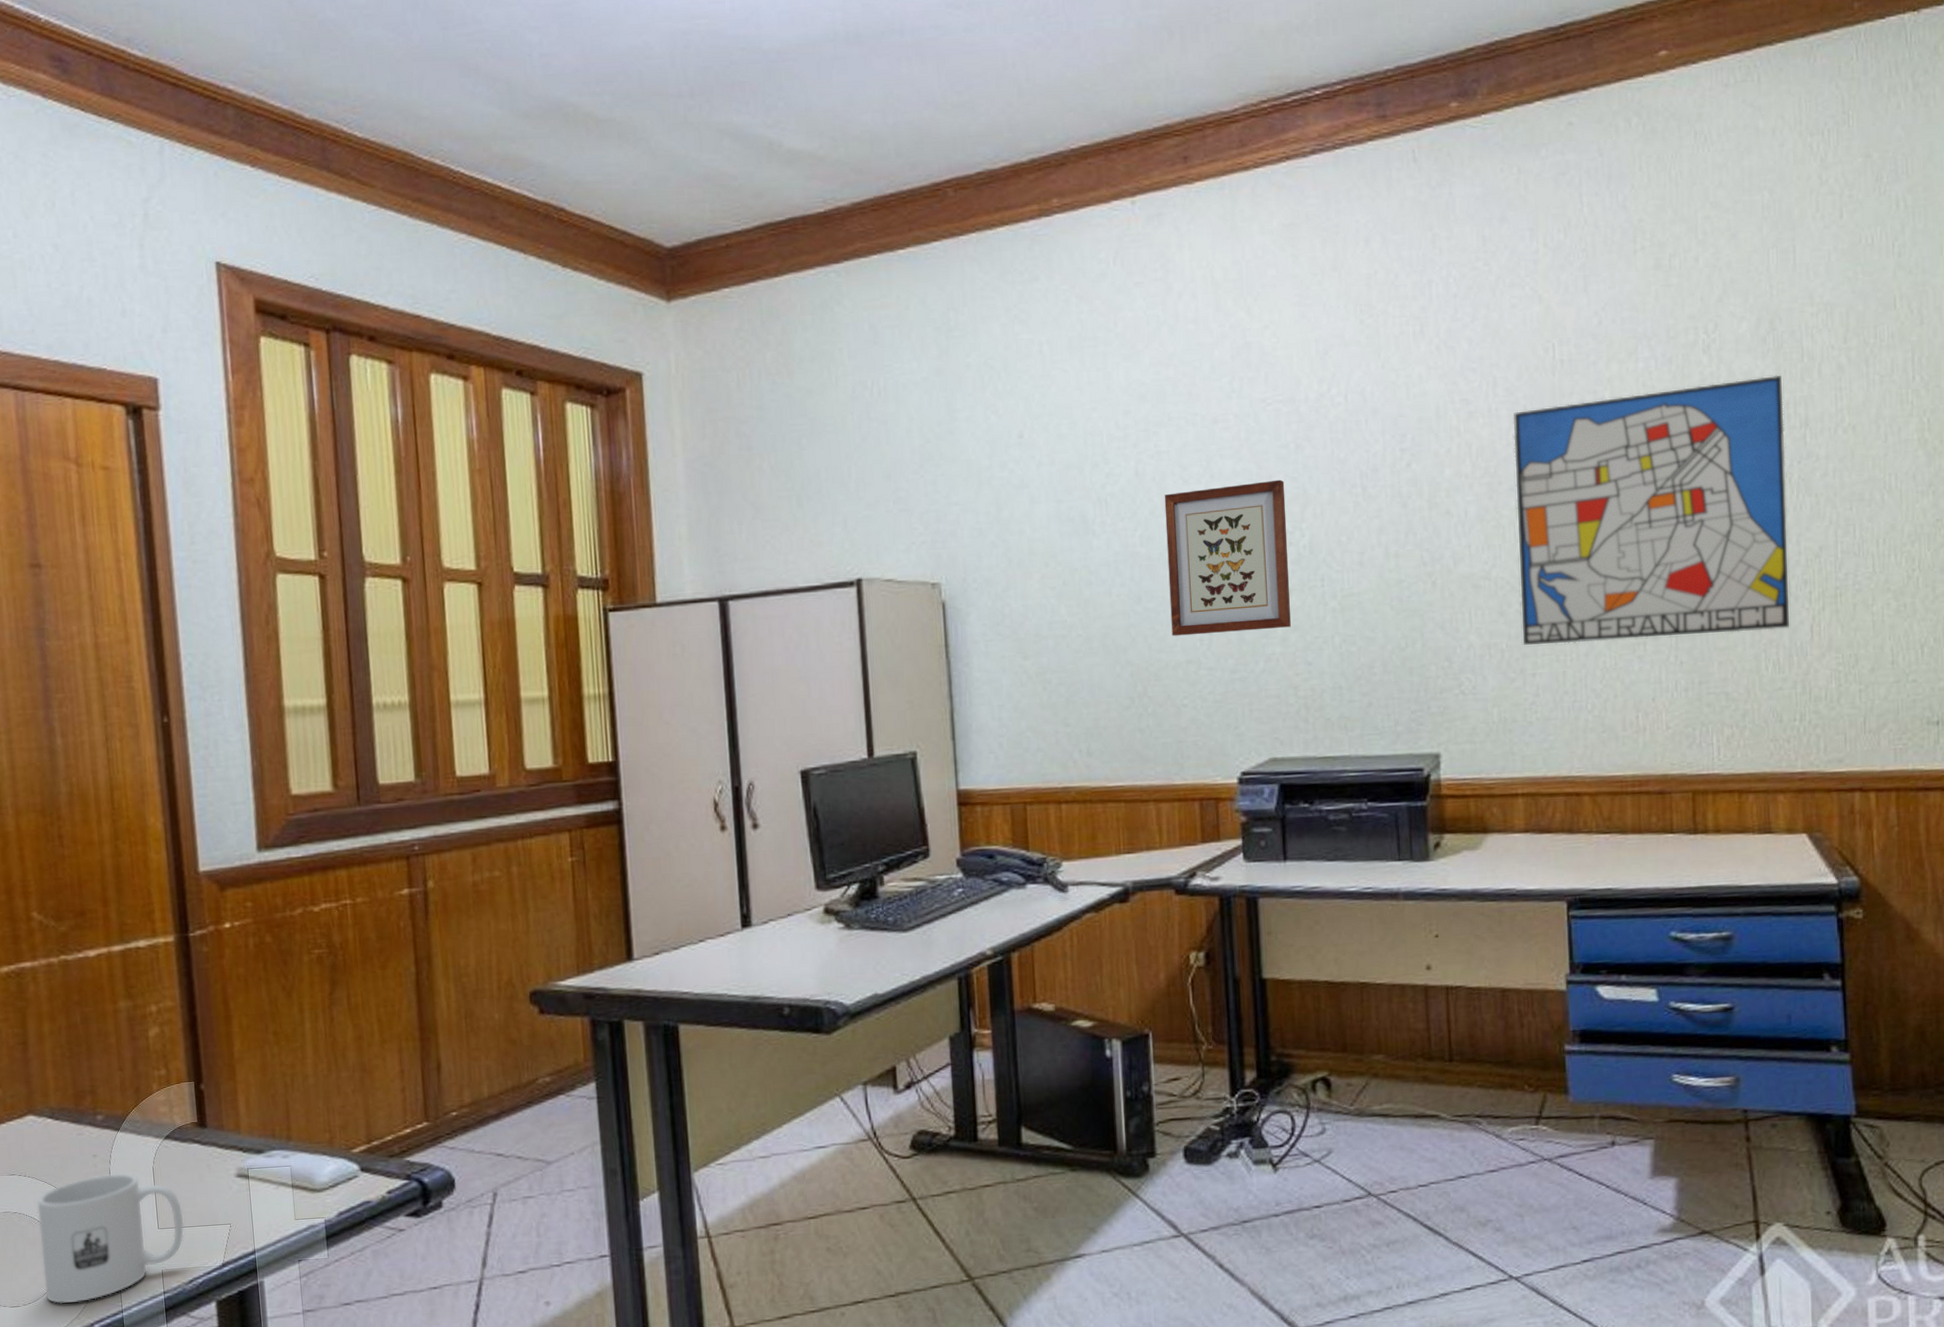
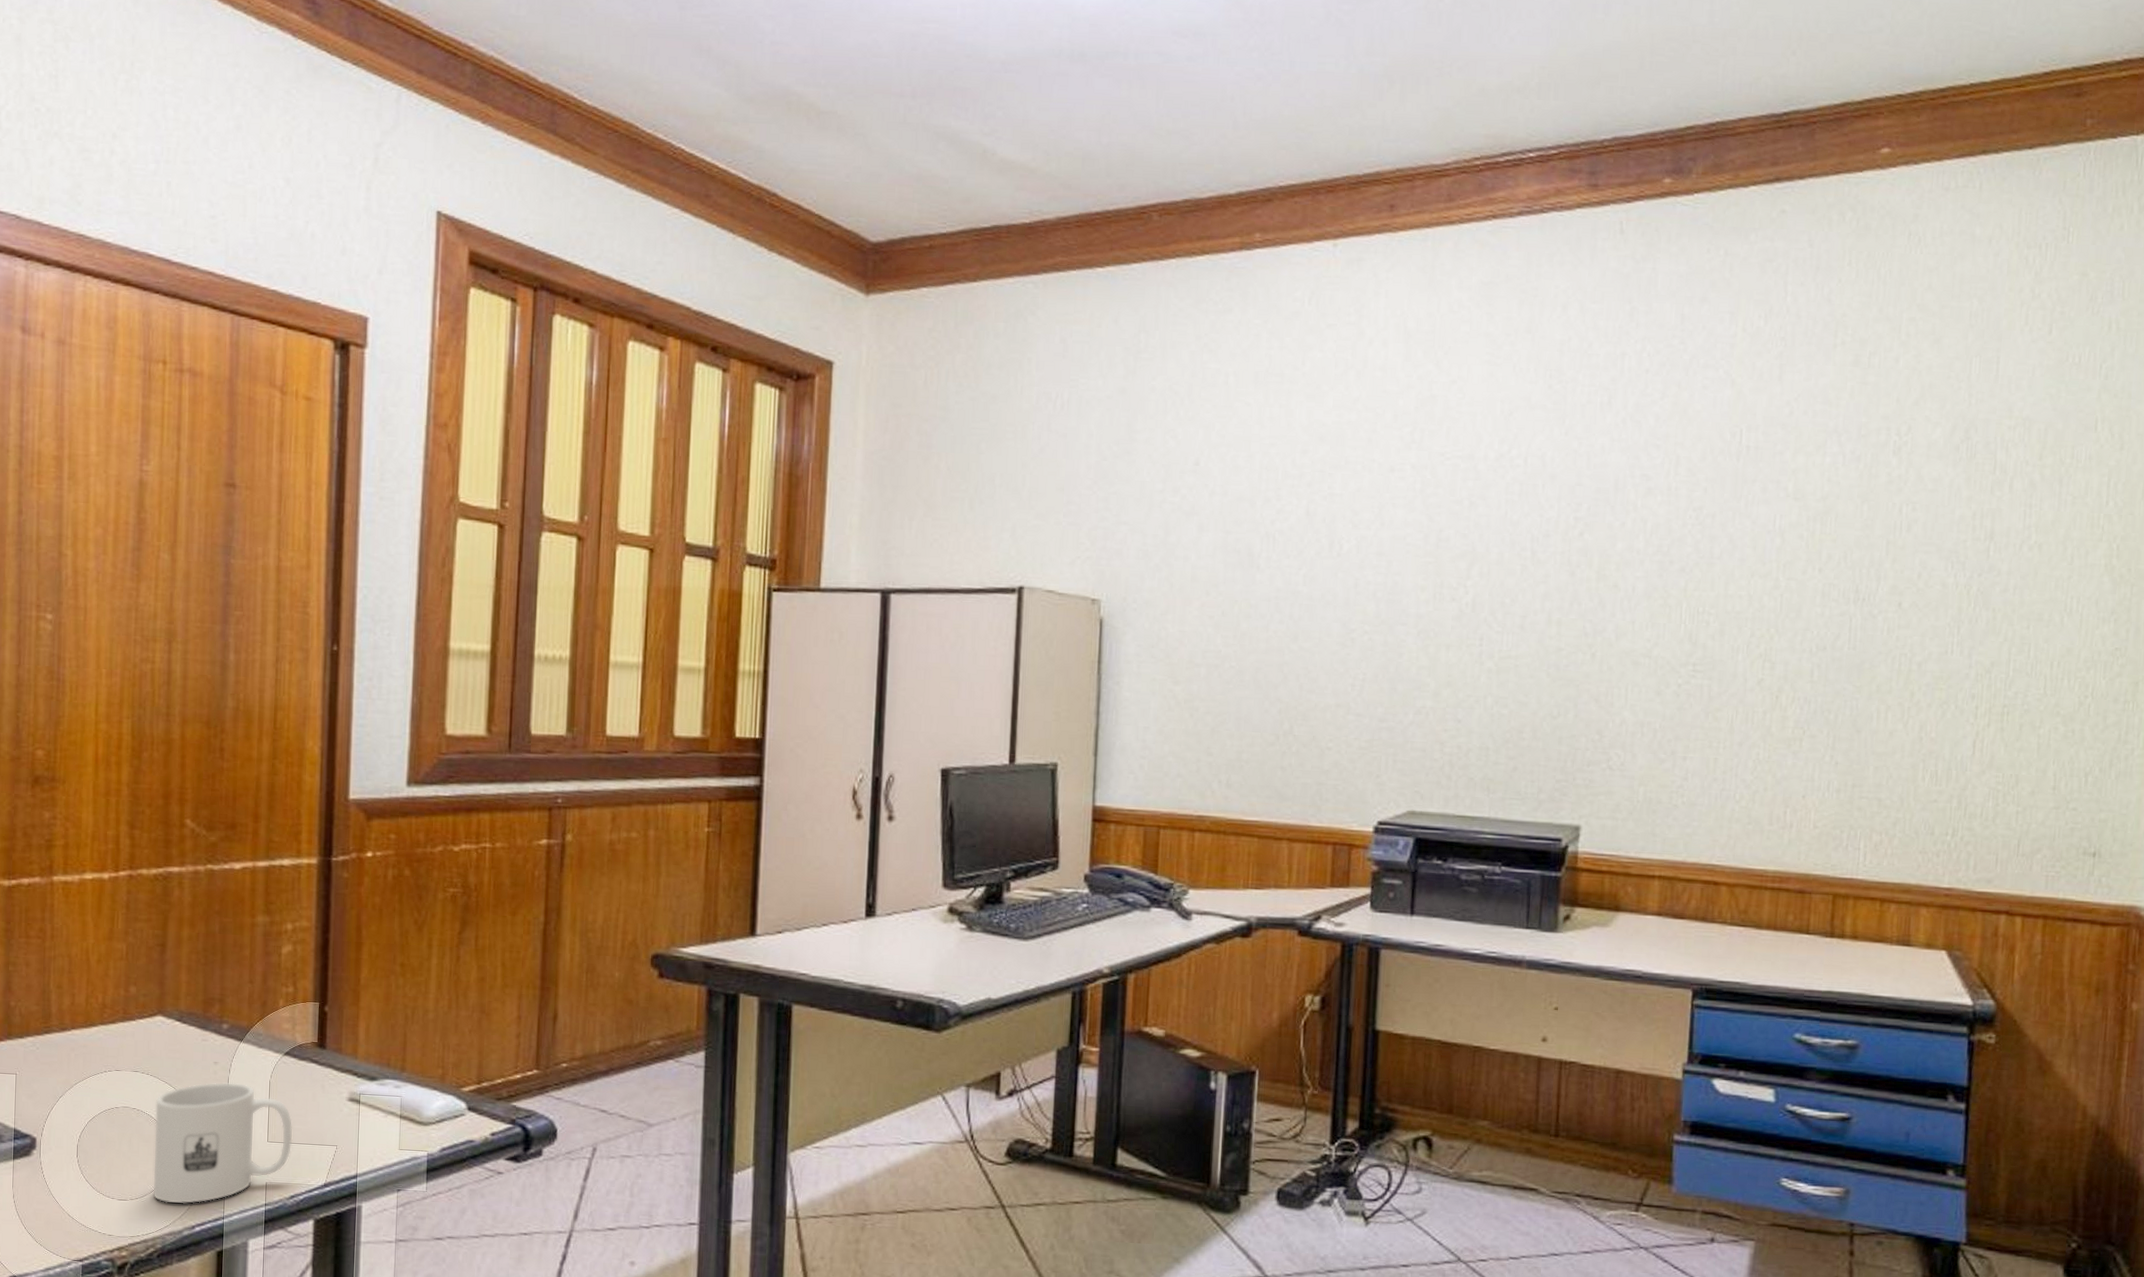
wall art: present [1164,479,1291,636] -> none [1324,534,1454,683]
wall art: present [1513,375,1789,645] -> none [1677,484,1971,741]

